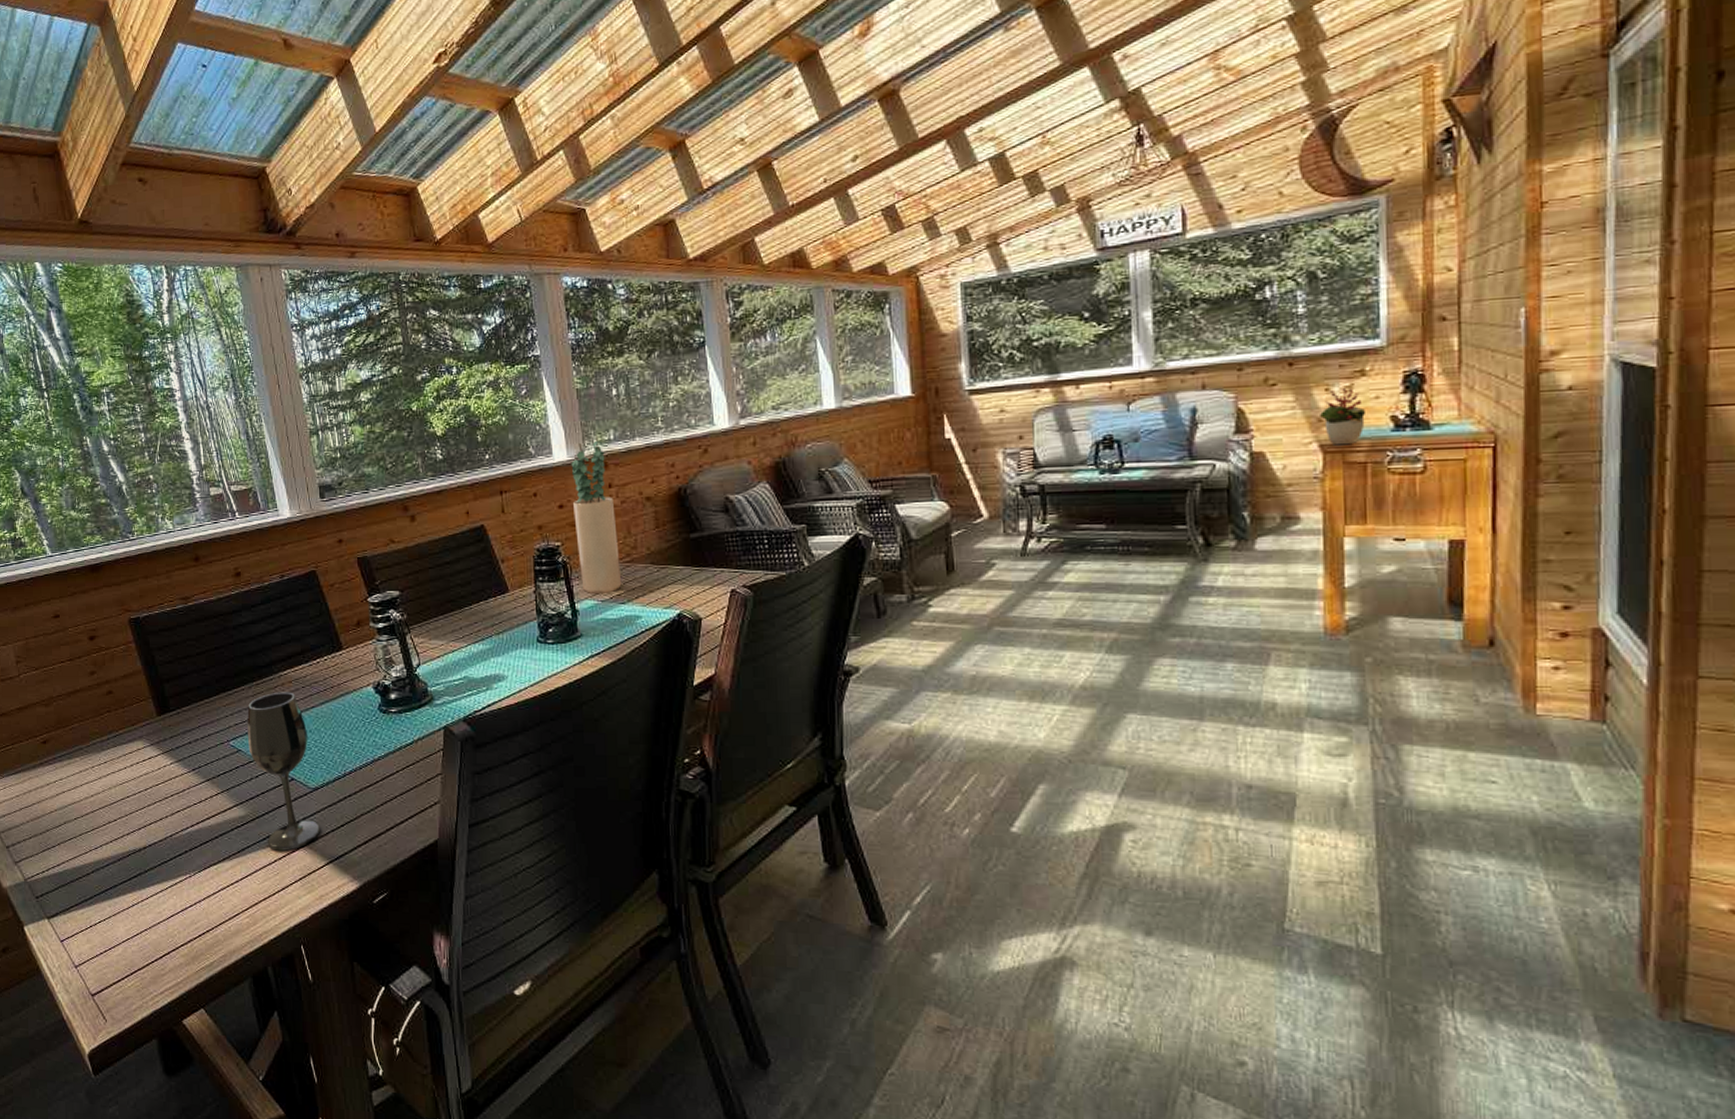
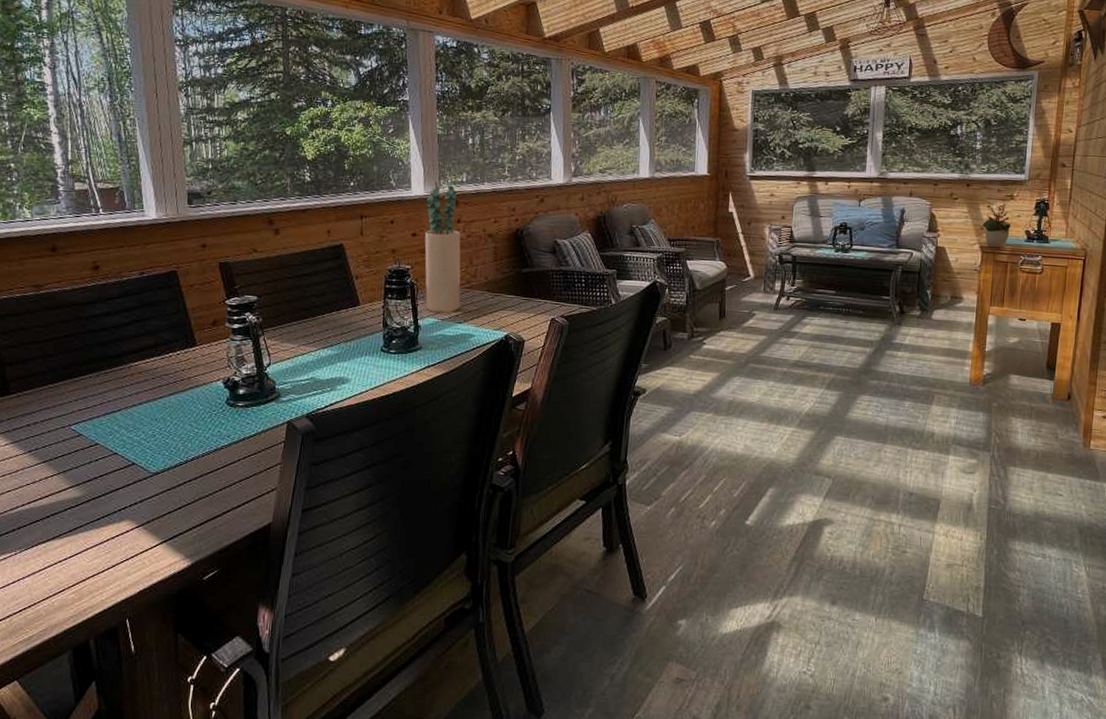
wine glass: present [247,692,321,851] -> none [90,381,158,531]

